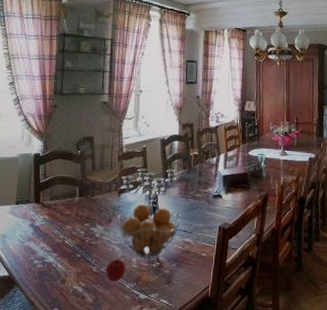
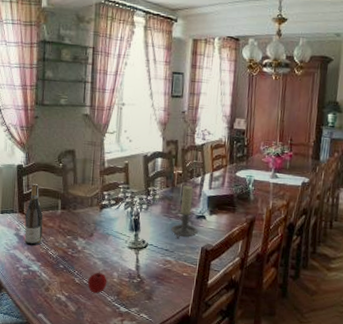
wine bottle: none [40,172,60,237] -> present [24,184,43,246]
fruit basket: present [118,203,182,258] -> none [99,219,164,274]
candle holder: none [189,166,215,219] -> present [171,185,198,238]

